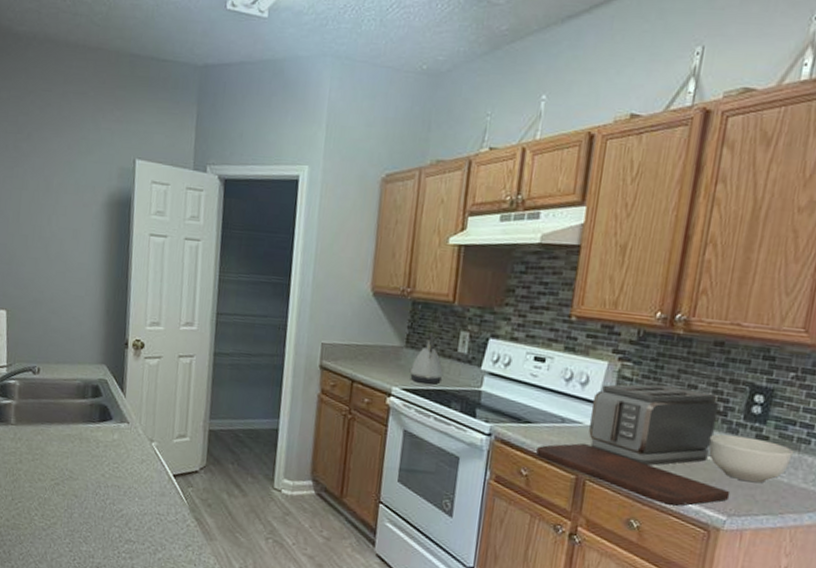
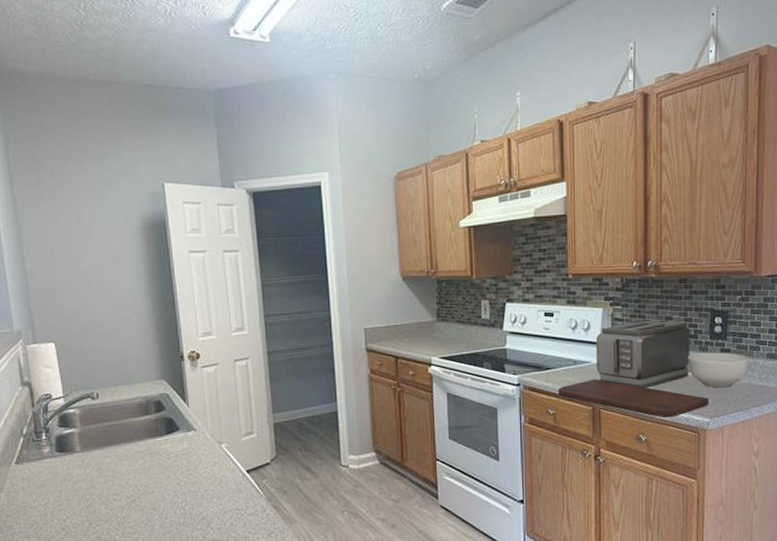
kettle: present [409,332,444,385] -> none [444,305,473,351]

